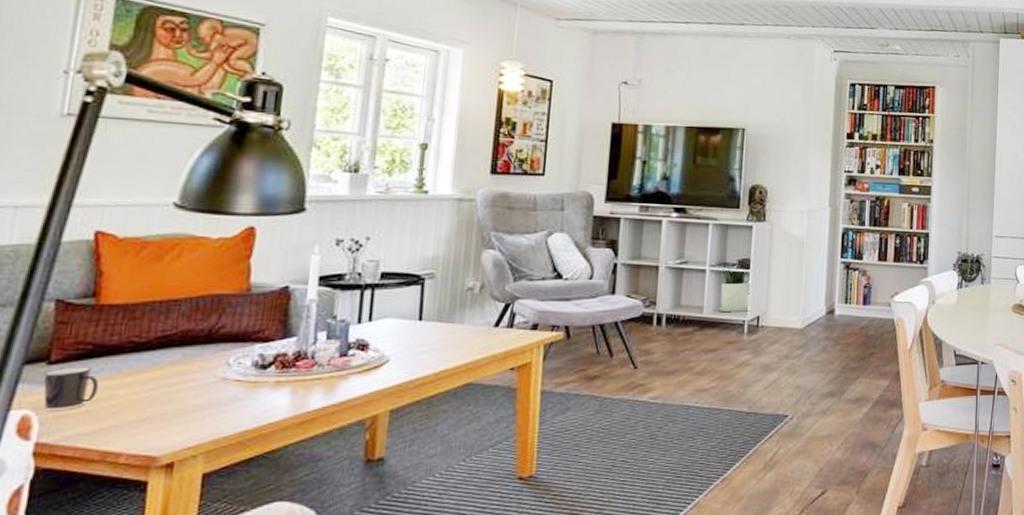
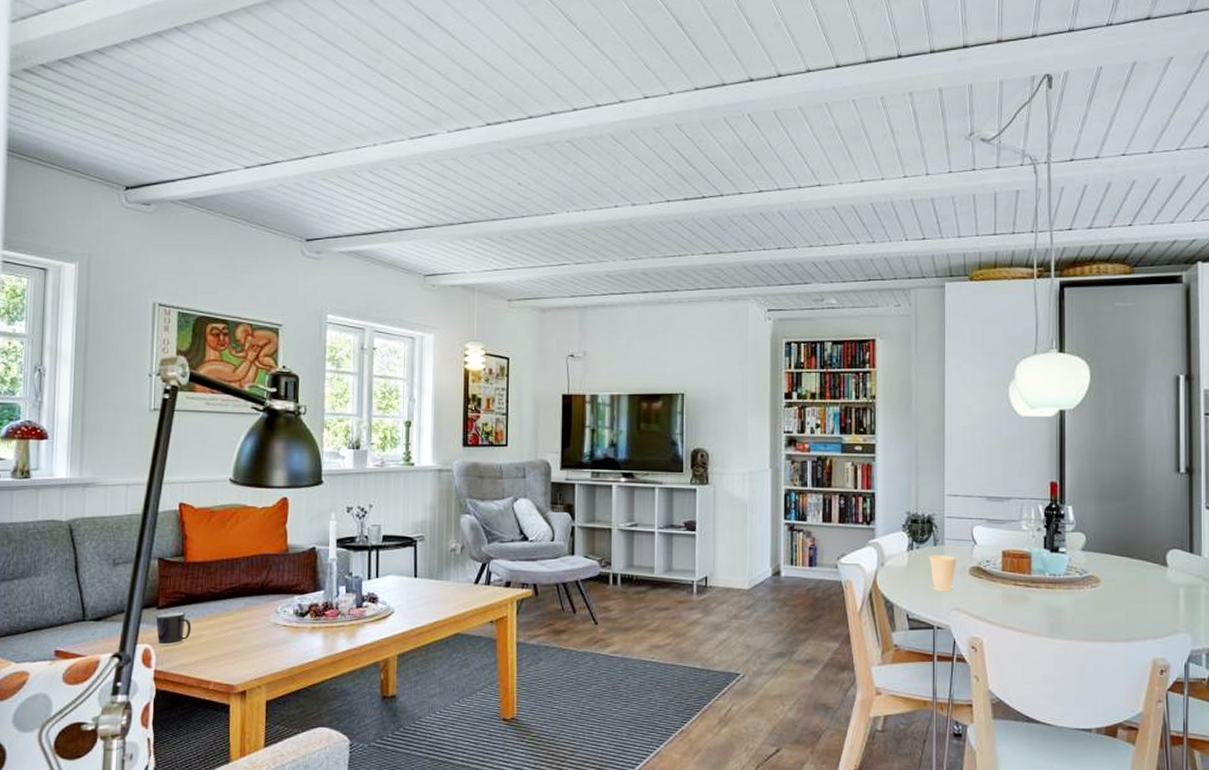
planter: present [717,261,750,313] -> none [667,523,697,573]
cup: none [976,293,1001,328] -> present [929,555,957,592]

